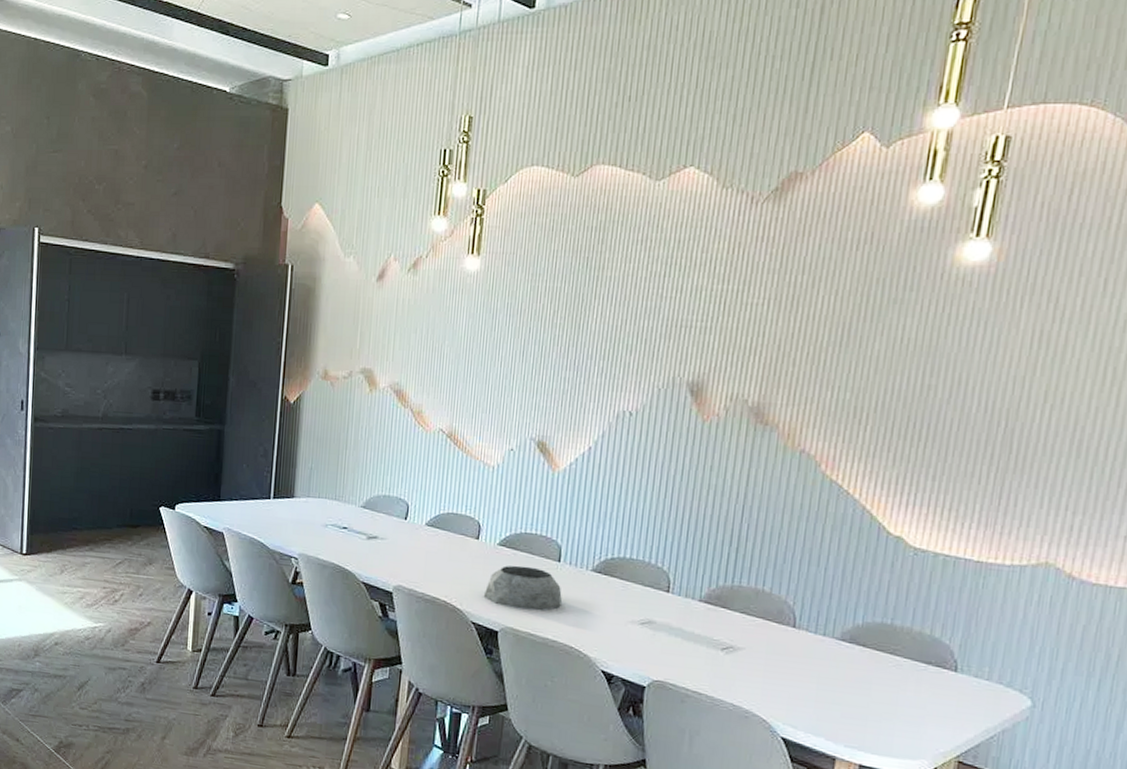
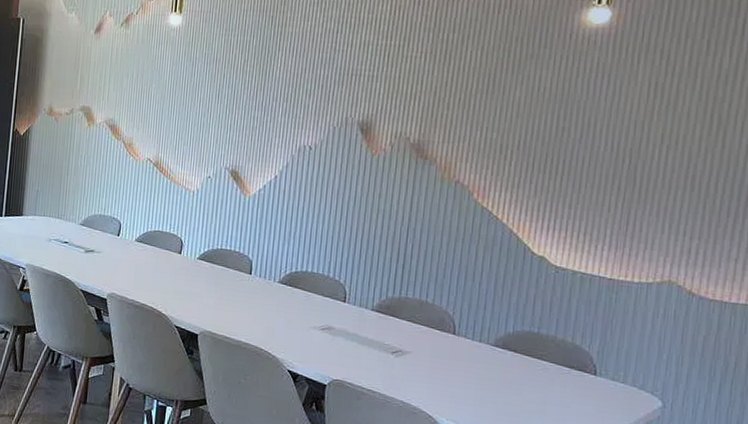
plant pot: present [483,565,562,611] -> none [185,277,253,317]

